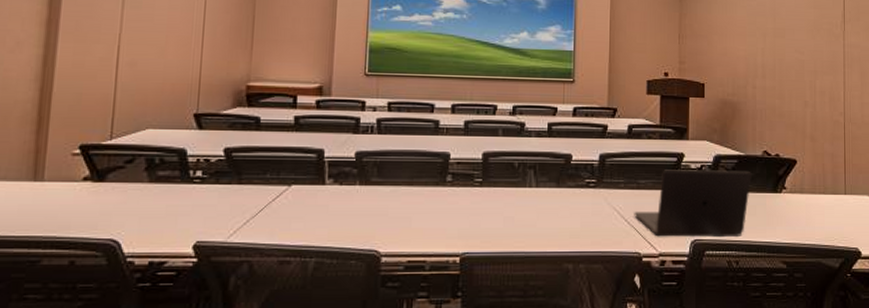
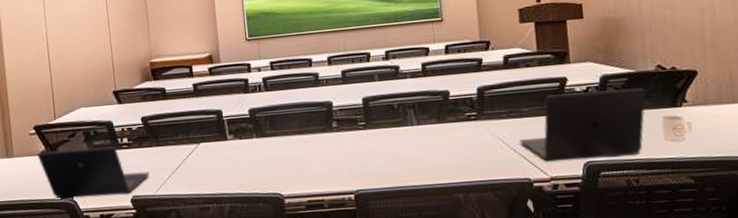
laptop: none [76,178,223,238] -> present [36,147,150,198]
mug: none [763,200,788,227] -> present [661,115,693,142]

